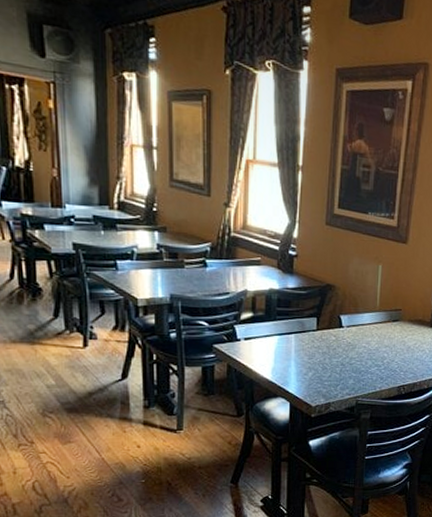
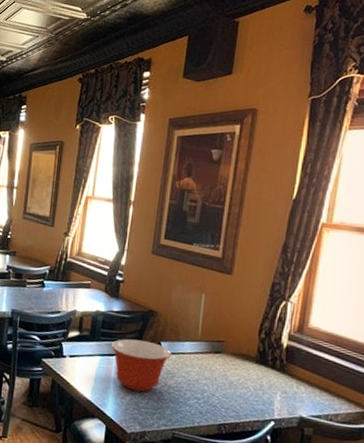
mixing bowl: none [288,315,351,366] -> present [111,339,171,392]

